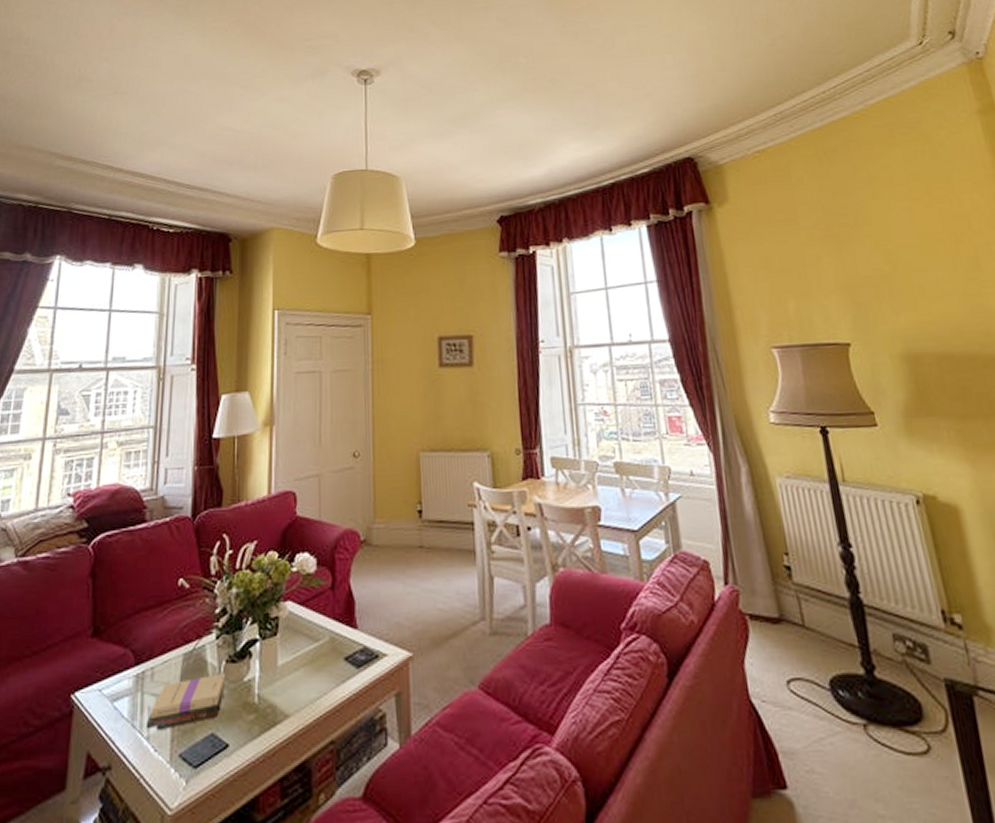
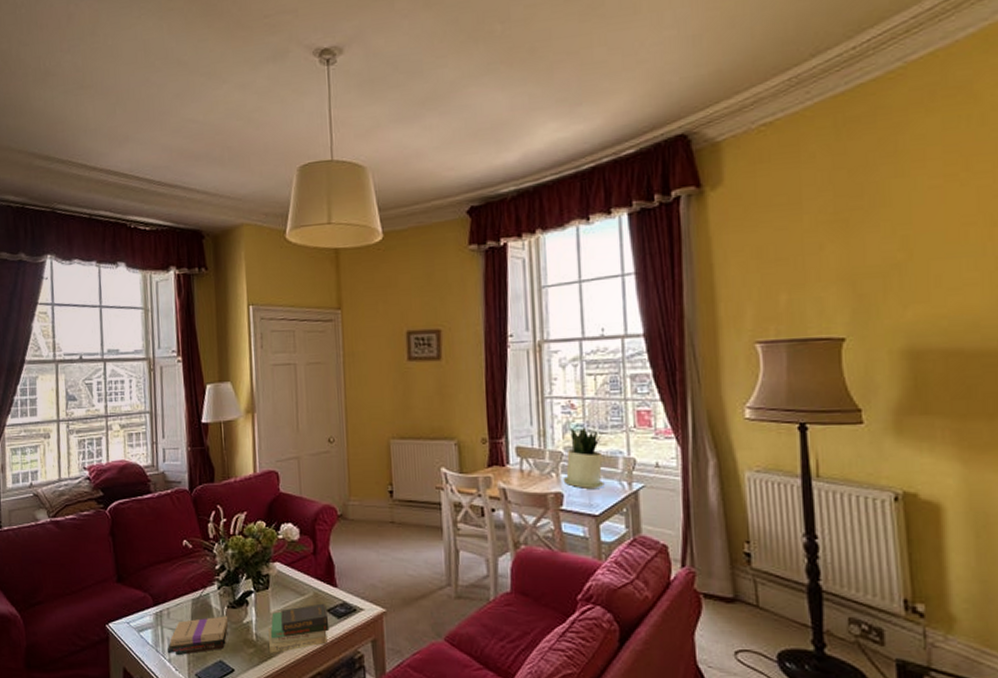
books: none [274,650,347,719] -> present [268,603,330,653]
planter: none [599,434,642,501] -> present [563,427,605,489]

